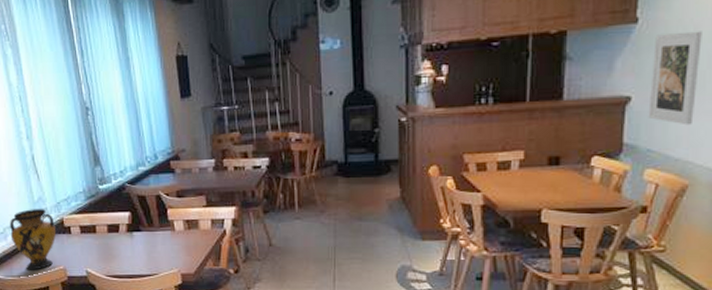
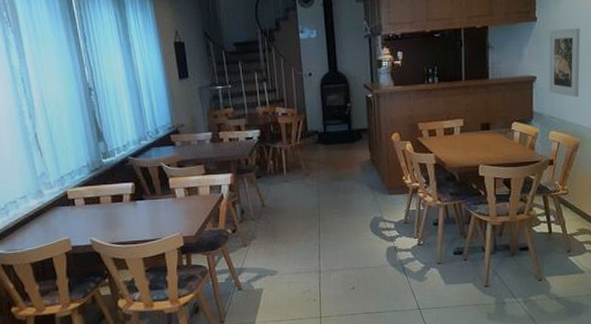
vase: present [10,209,56,270] -> none [12,183,59,243]

